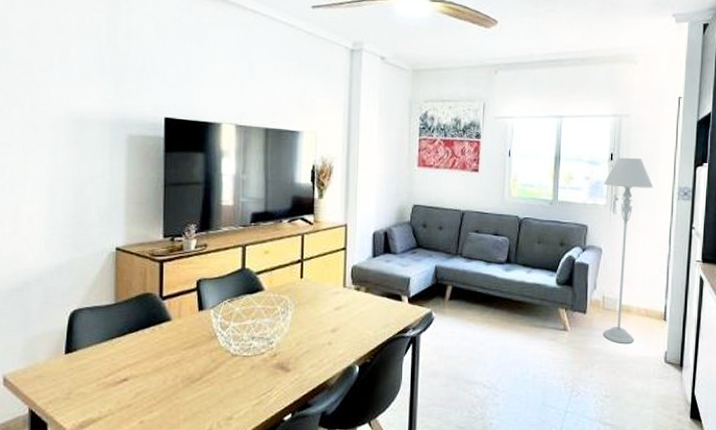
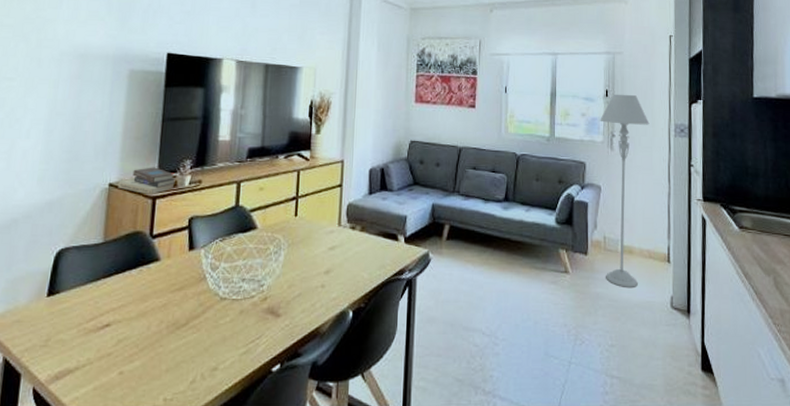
books: none [125,231,181,259] -> present [118,167,175,195]

